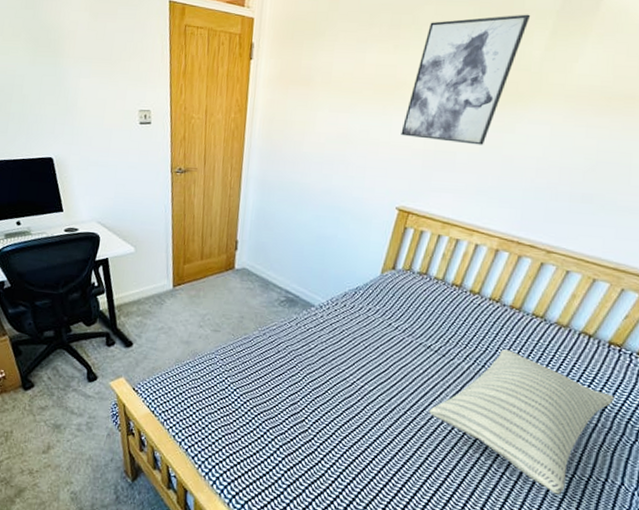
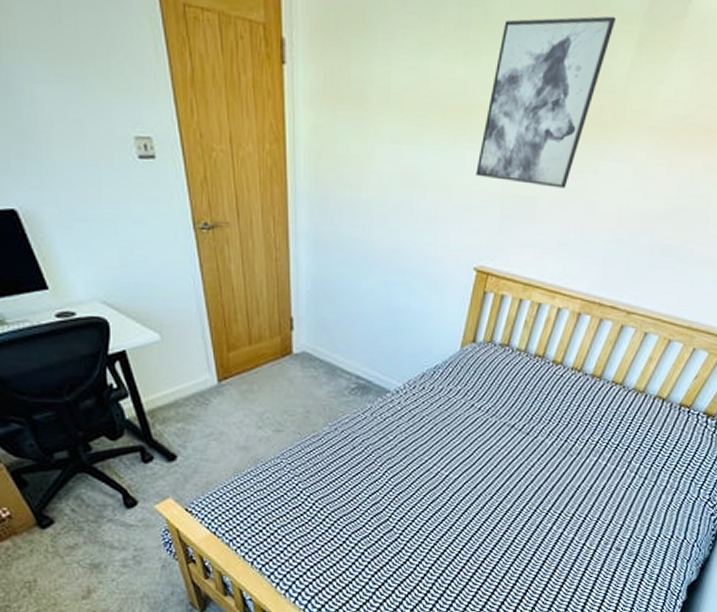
pillow: present [428,349,614,495] -> none [513,421,682,556]

